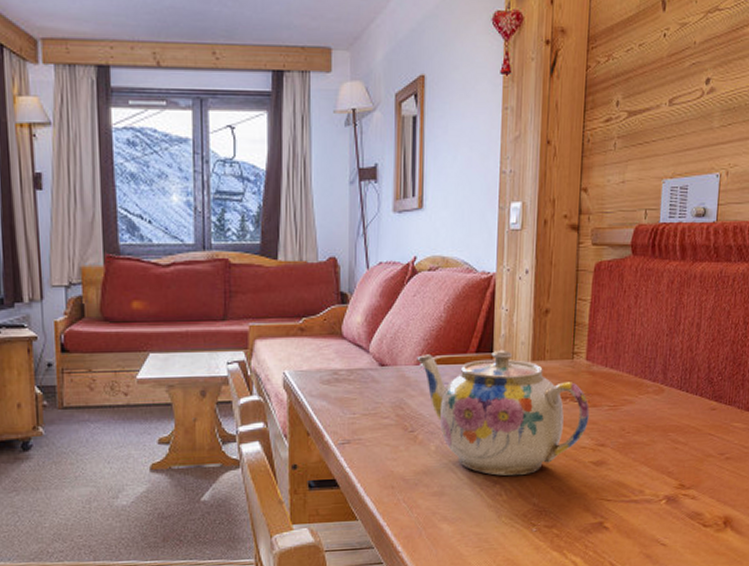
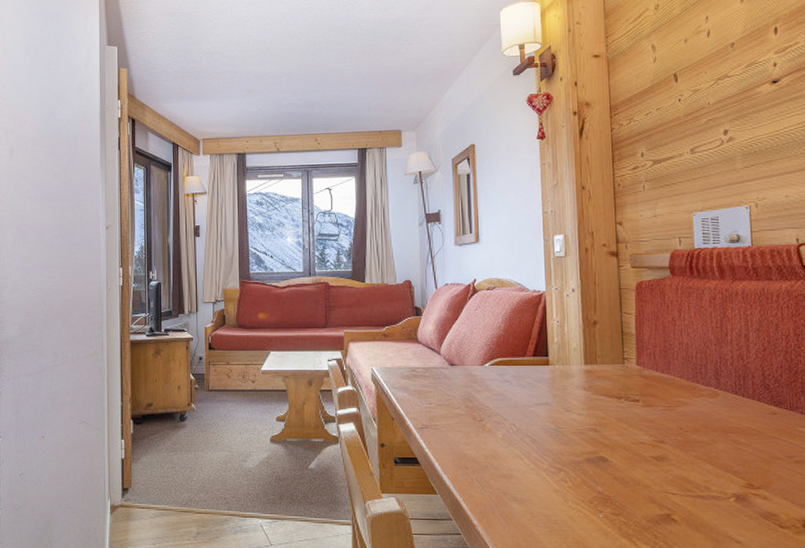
teapot: present [417,349,589,476] -> none [481,354,645,465]

